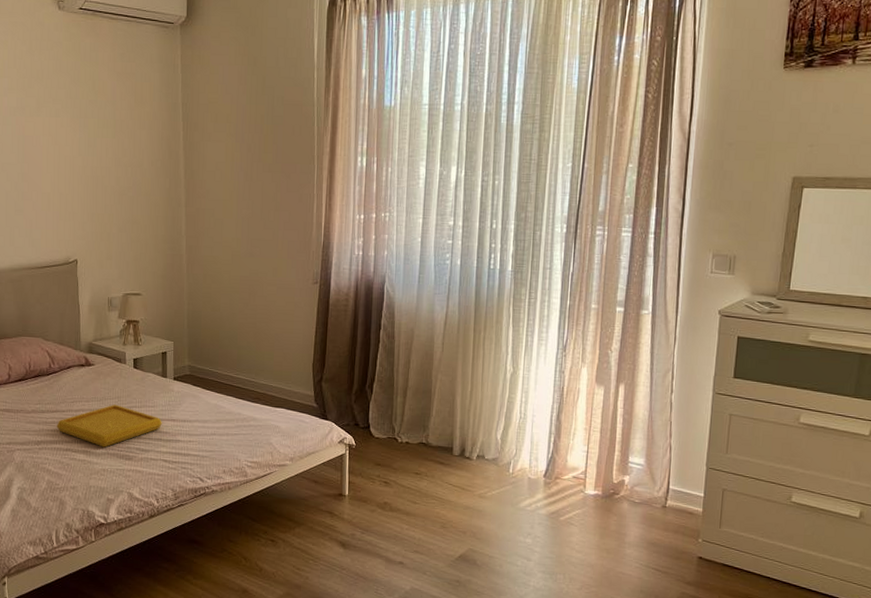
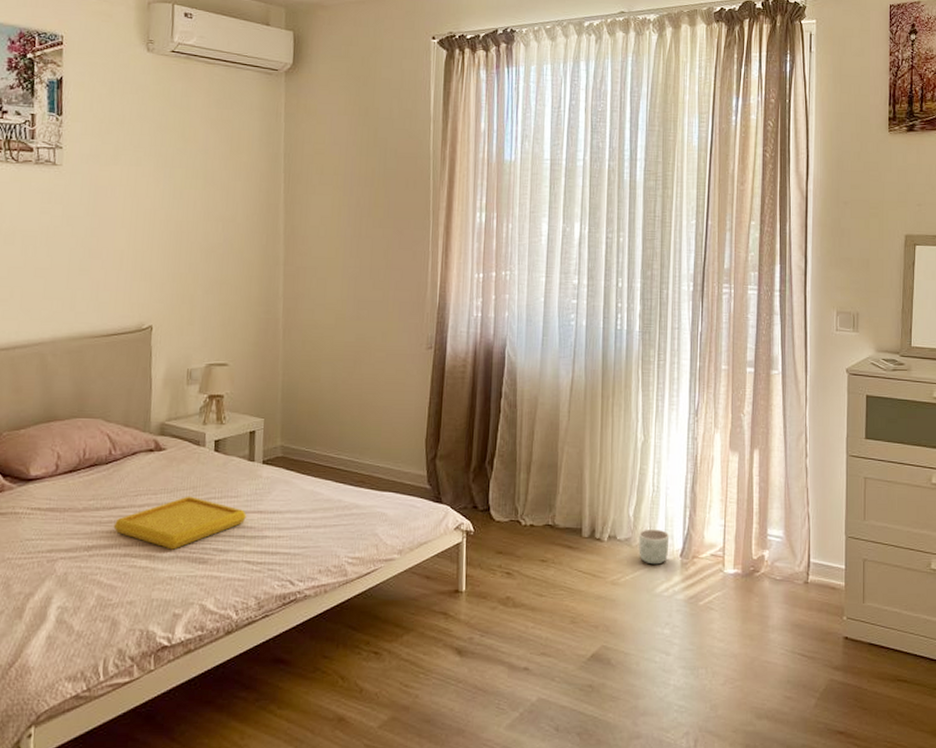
planter: none [505,451,535,483] -> present [639,529,670,565]

